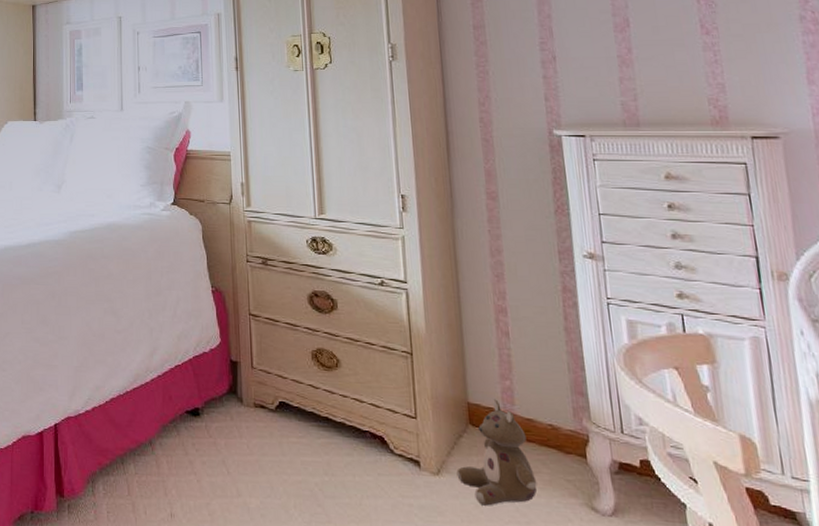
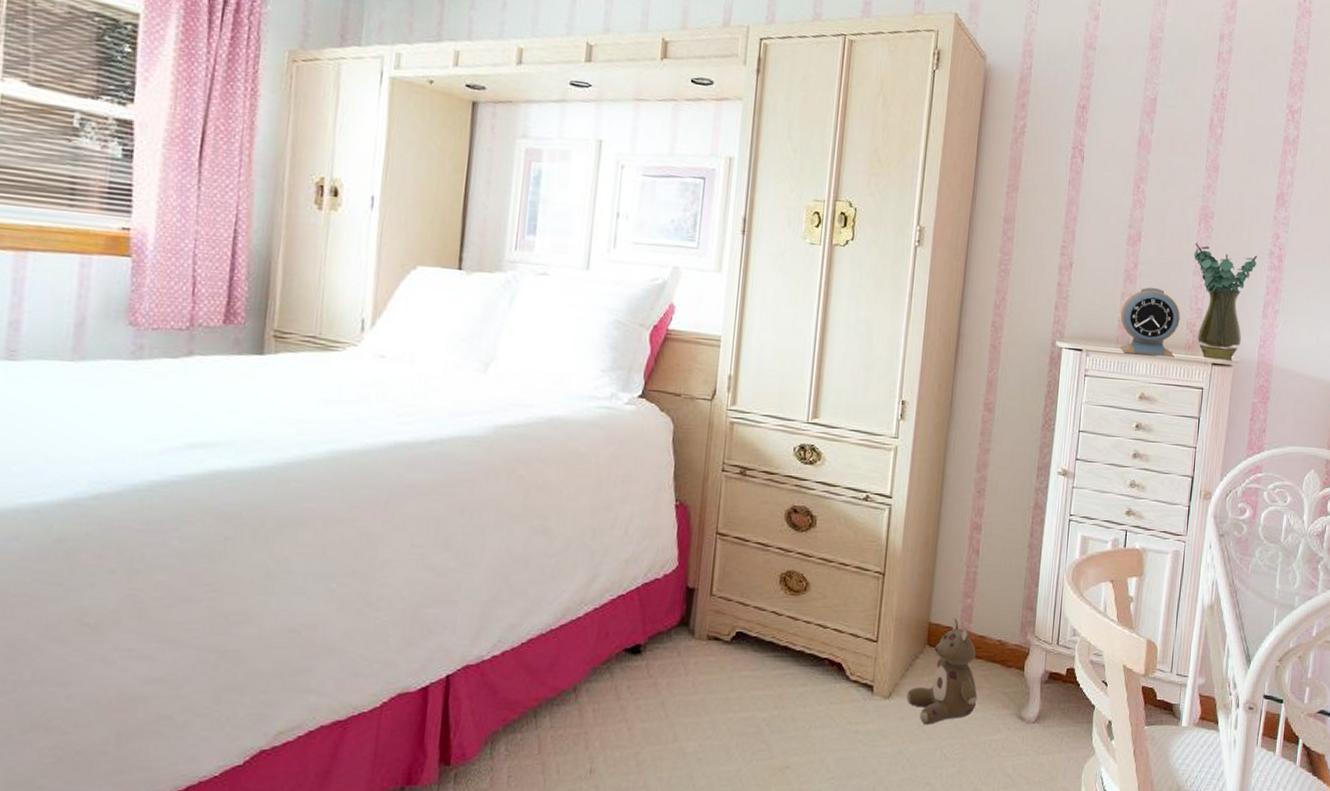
alarm clock: none [622,68,701,135] -> present [1120,287,1180,358]
vase: none [697,20,786,133] -> present [1194,242,1258,361]

